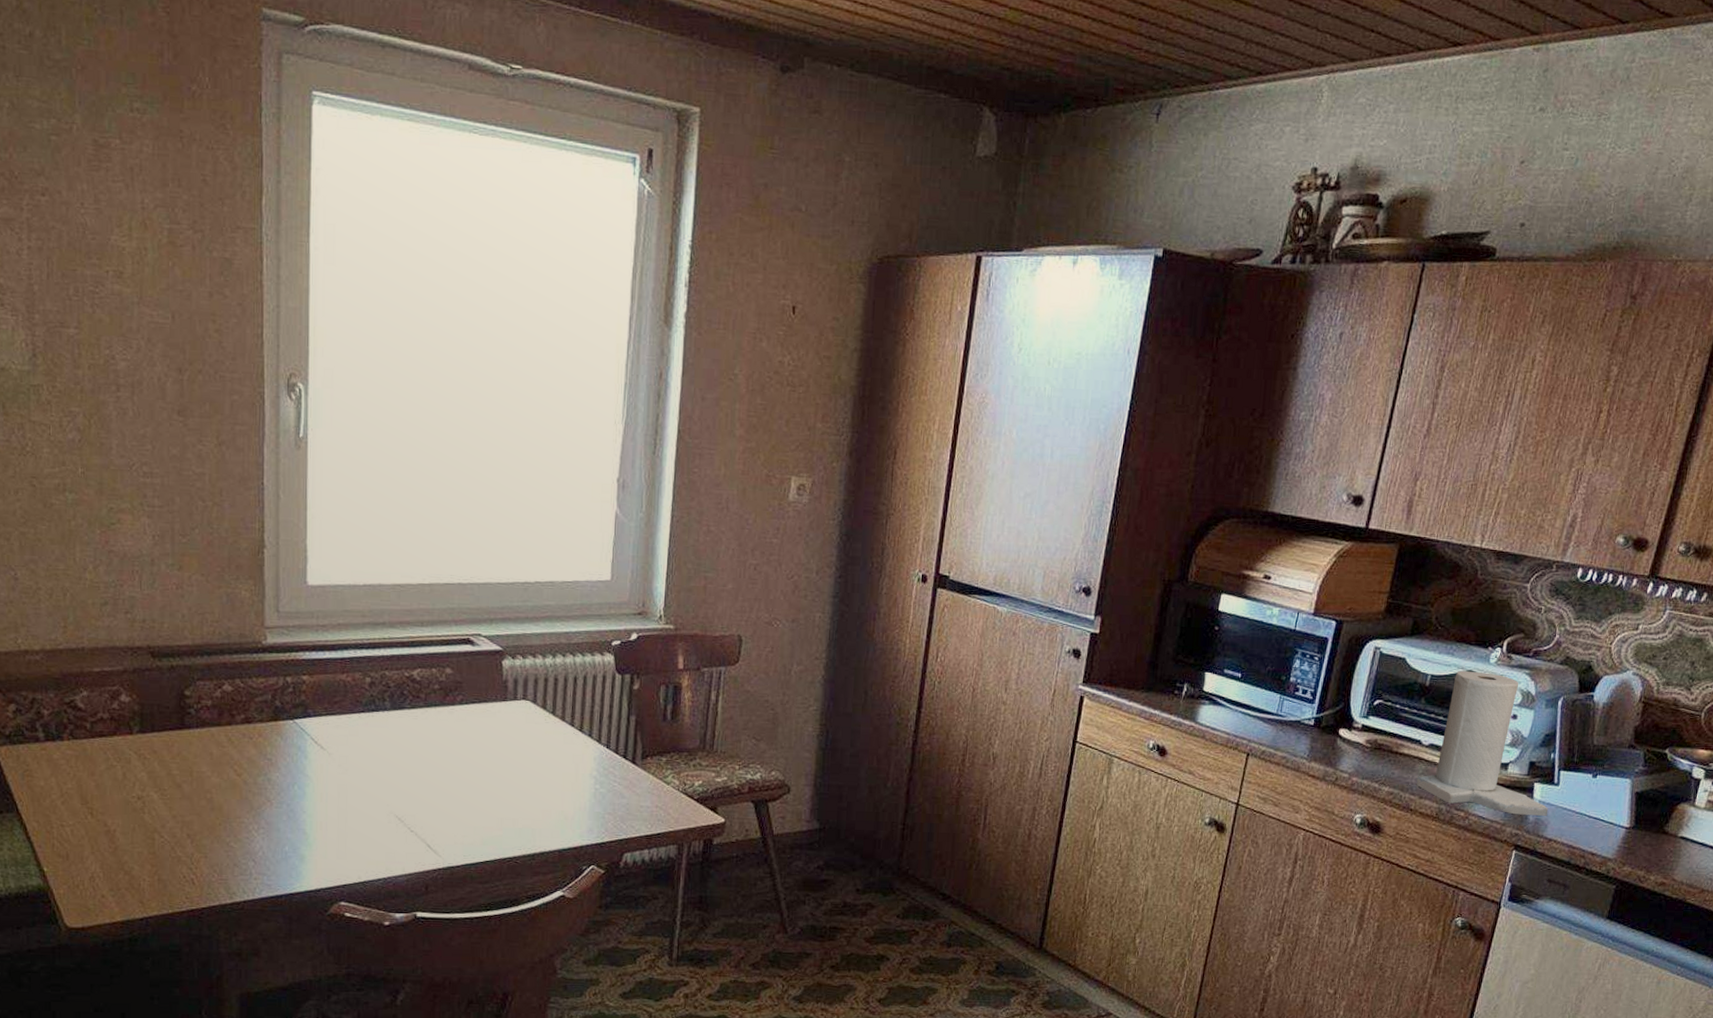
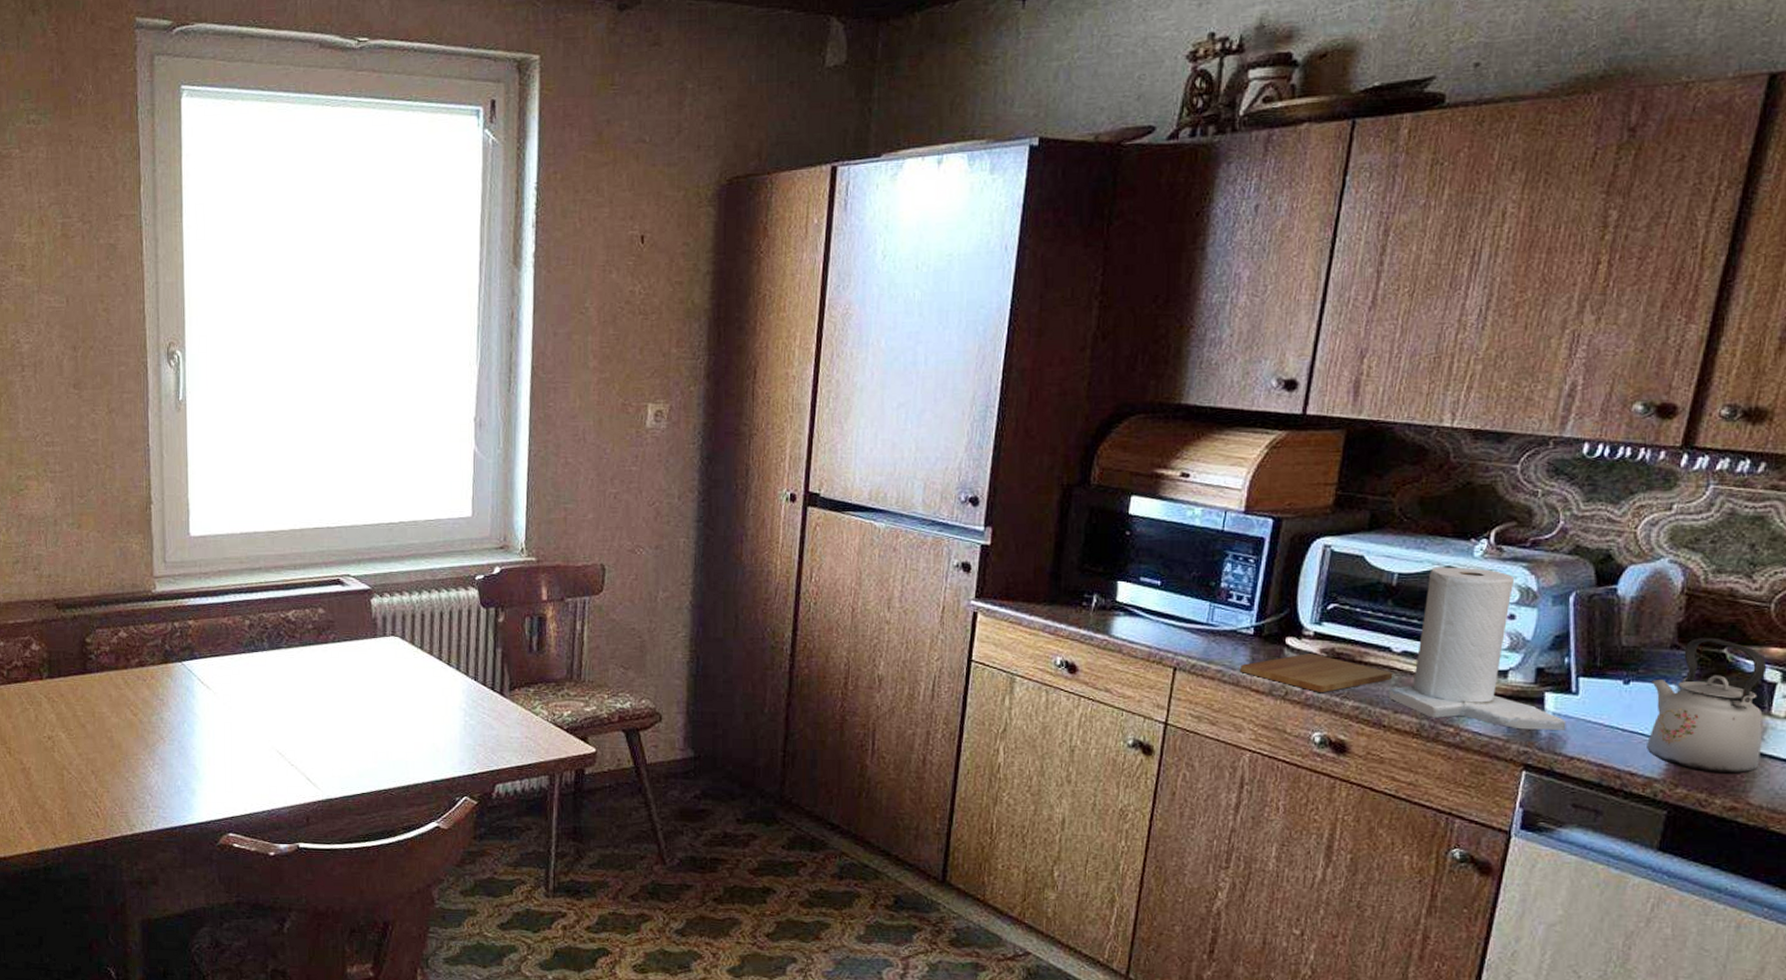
cutting board: none [1300,744,1421,780] -> present [1239,653,1393,693]
kettle: none [1605,739,1695,856] -> present [1647,637,1767,775]

